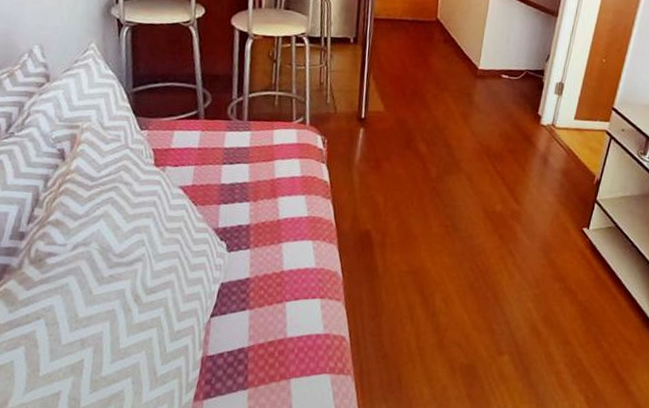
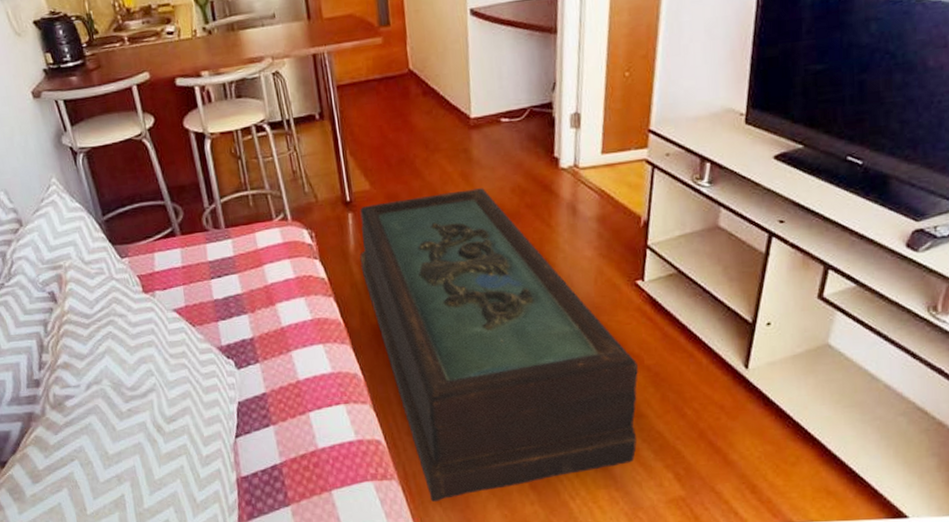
coffee table: none [361,124,572,400] -> present [359,188,638,502]

